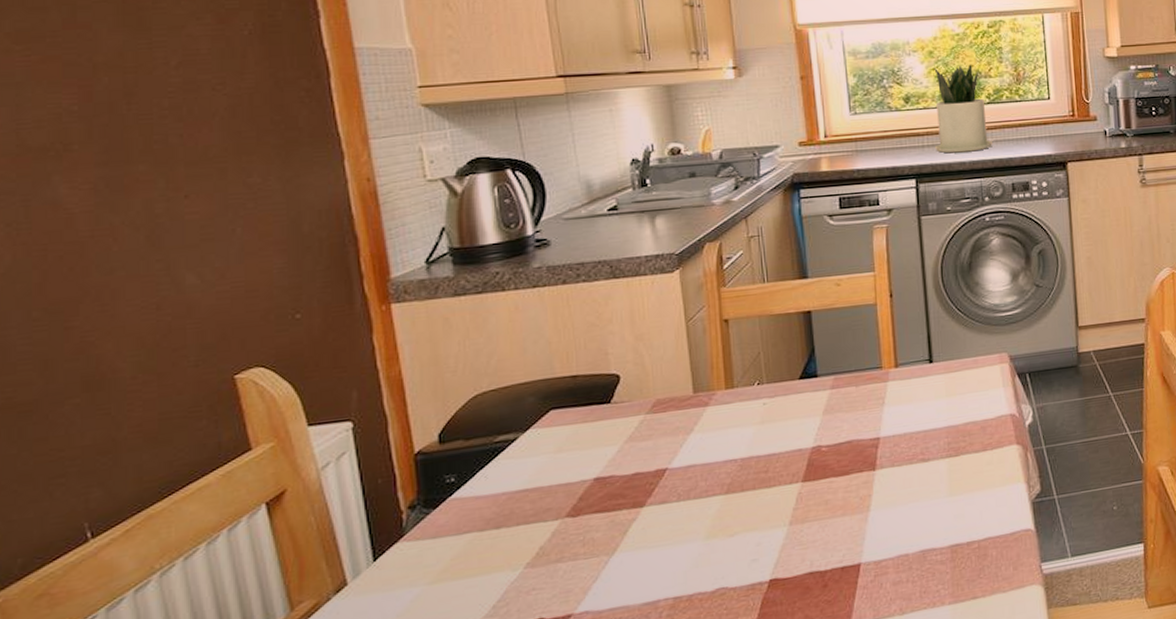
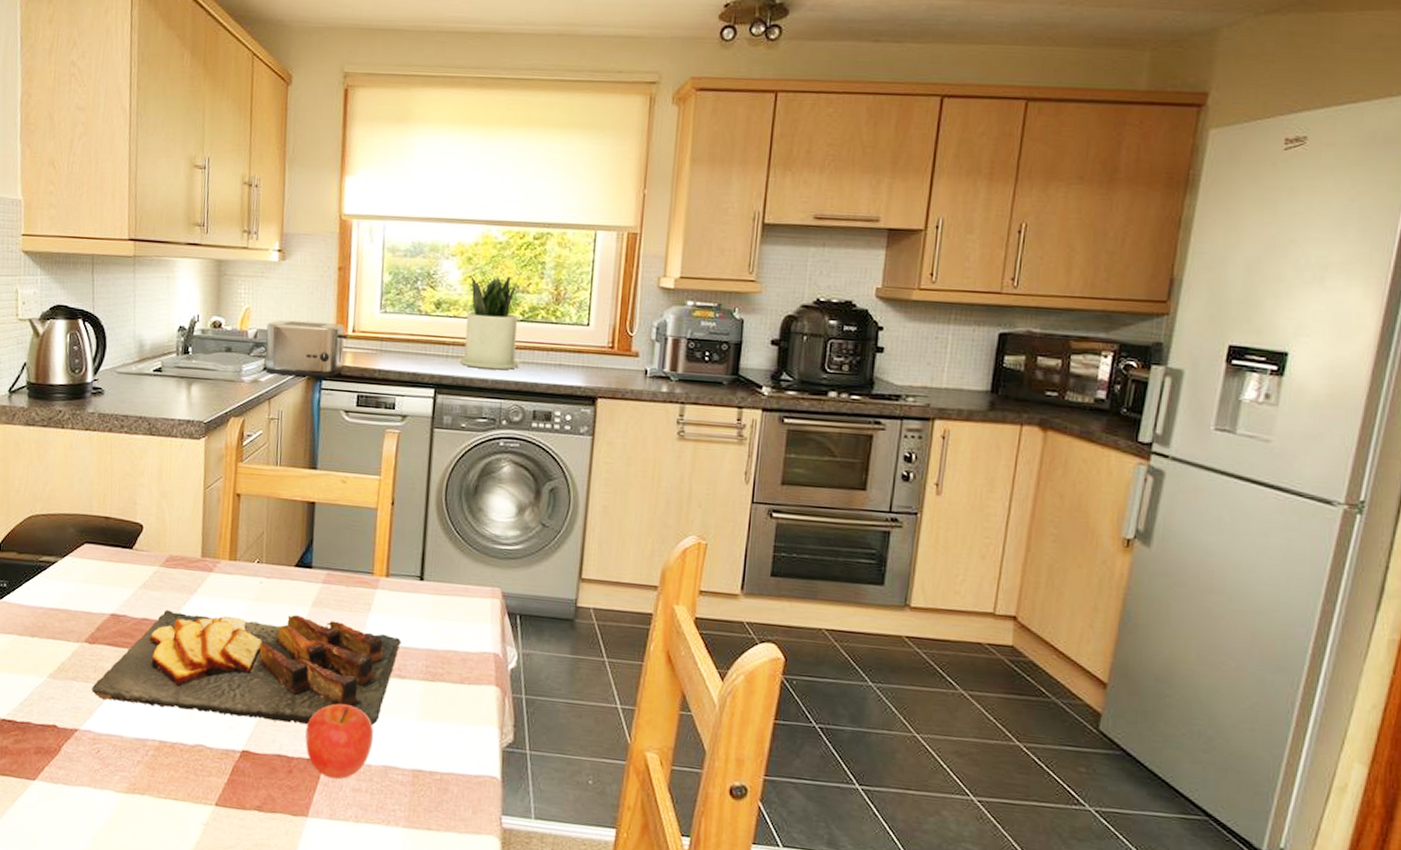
food platter: none [582,422,920,573] -> present [91,610,401,725]
toaster: none [731,132,822,193] -> present [265,319,349,379]
fruit: none [835,501,907,580] -> present [305,703,374,780]

